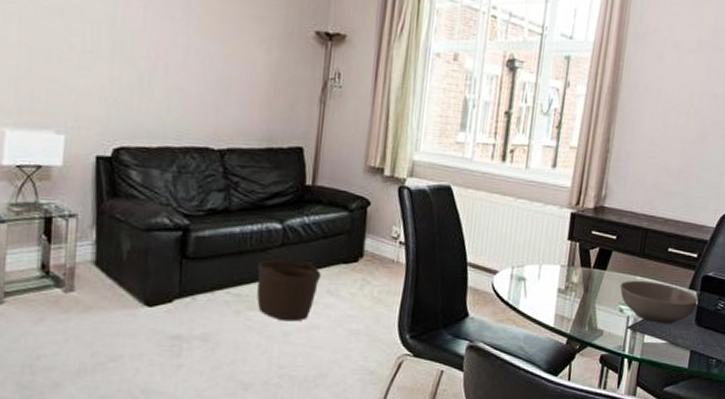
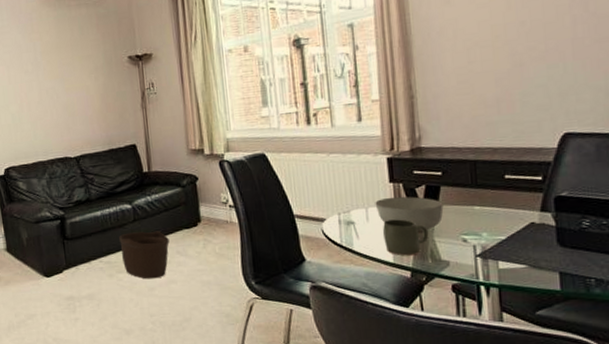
bowl: none [549,255,611,299] -> present [375,196,444,234]
mug: none [549,280,592,321] -> present [383,219,429,256]
bowl: present [619,280,698,324] -> none [457,209,555,249]

